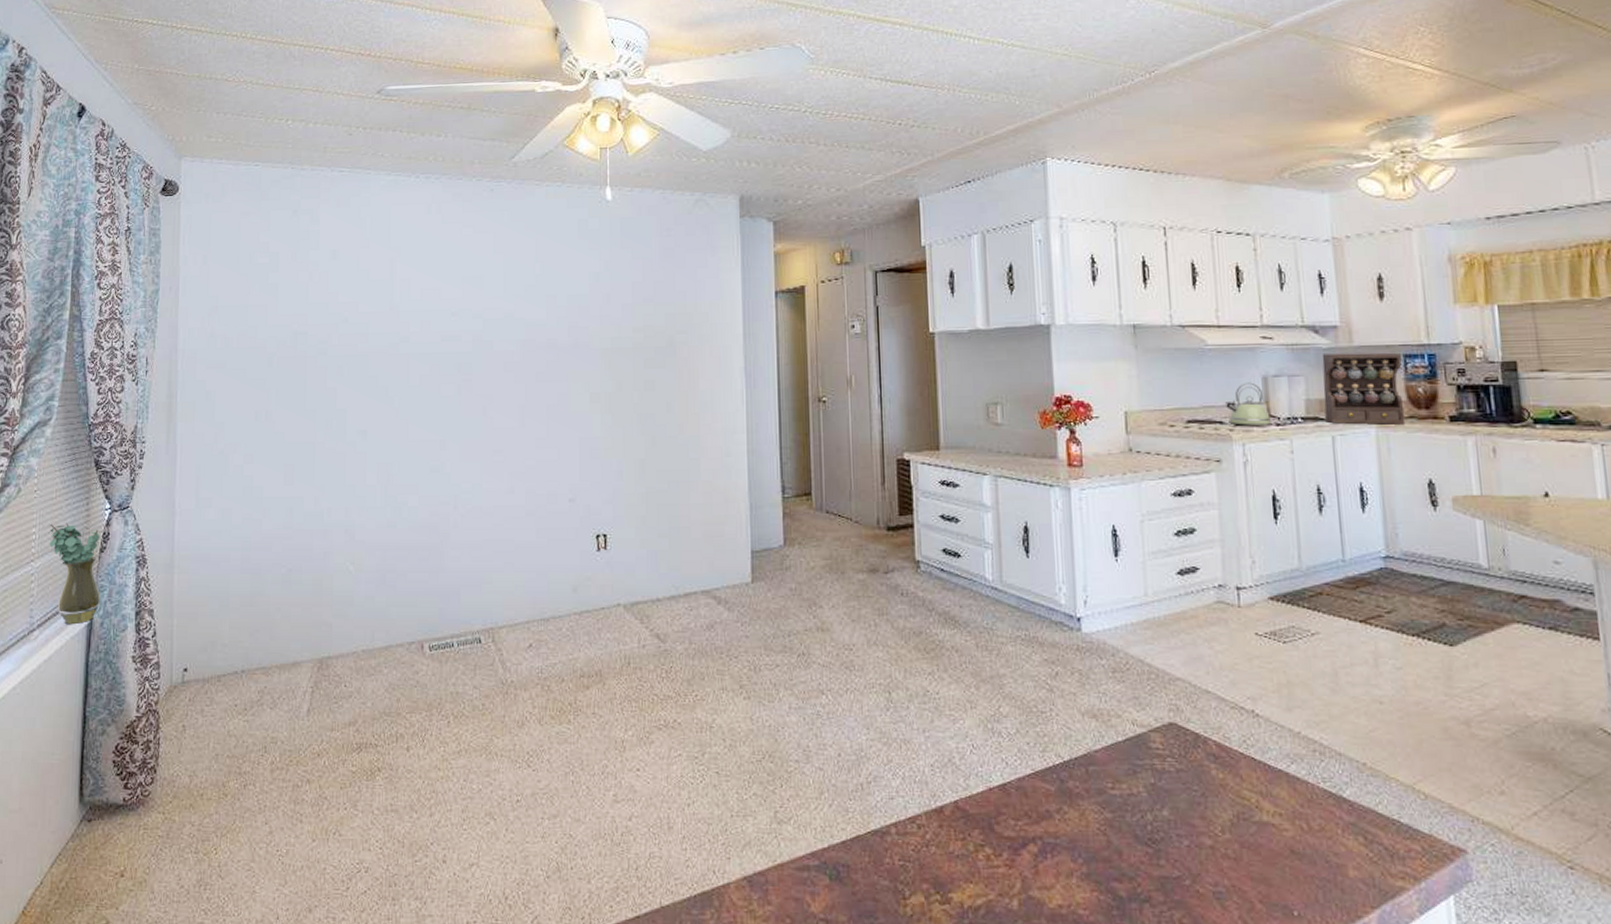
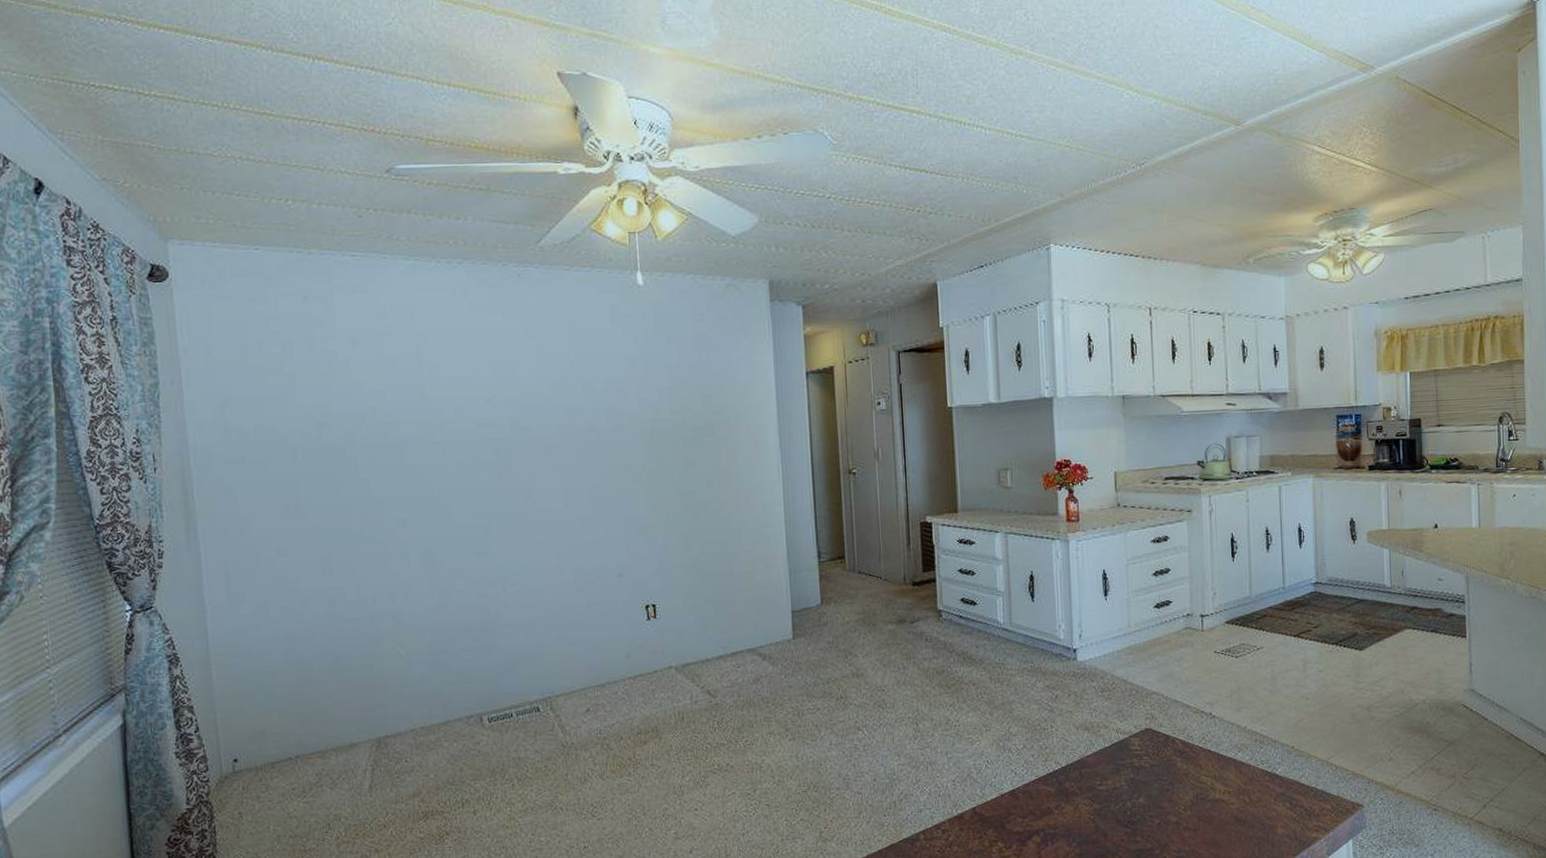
vase: present [48,523,101,625] -> none [62,627,133,728]
spice rack: present [1322,352,1406,425] -> none [1274,414,1336,476]

